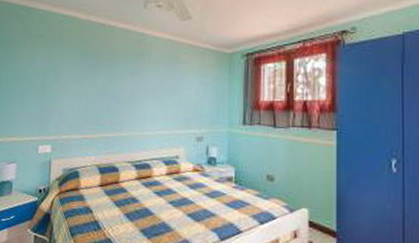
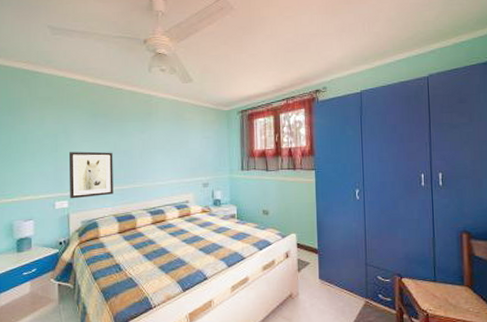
wall art: none [53,93,100,144] -> present [69,151,113,199]

